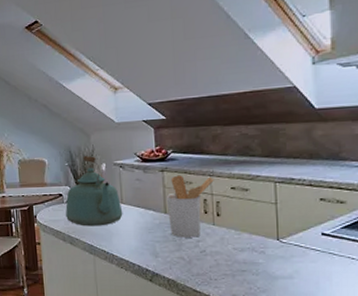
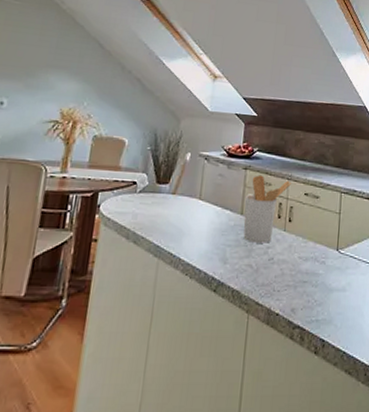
kettle: present [65,155,123,226] -> none [135,141,200,224]

